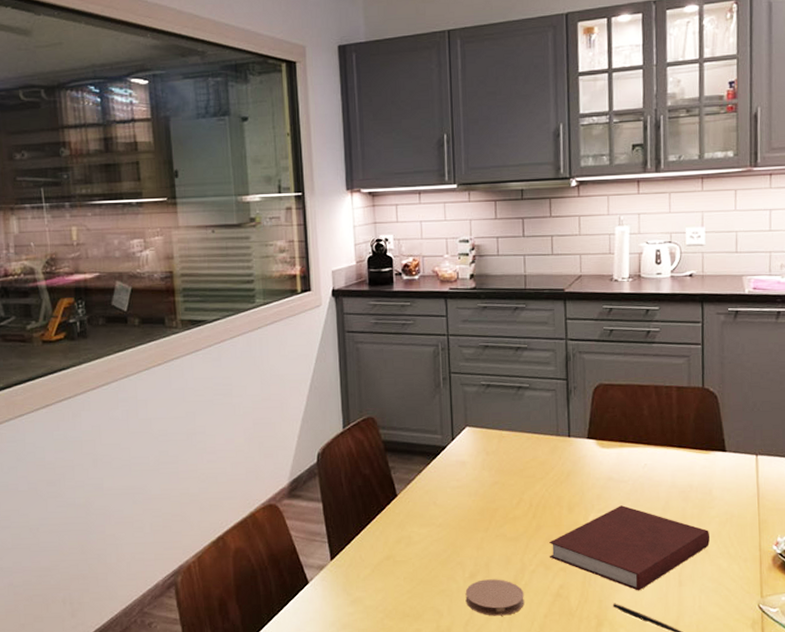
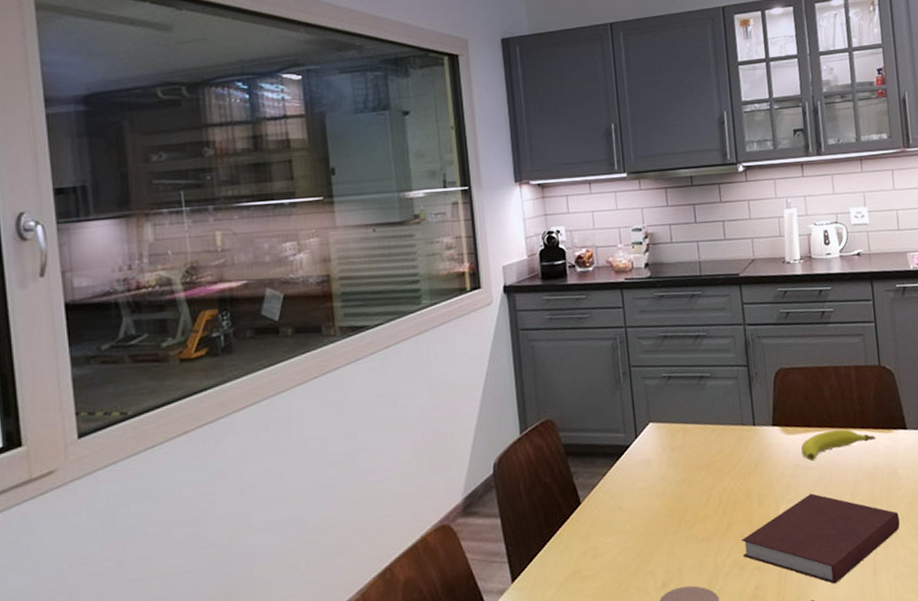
fruit: none [614,446,693,475] -> present [801,429,876,461]

